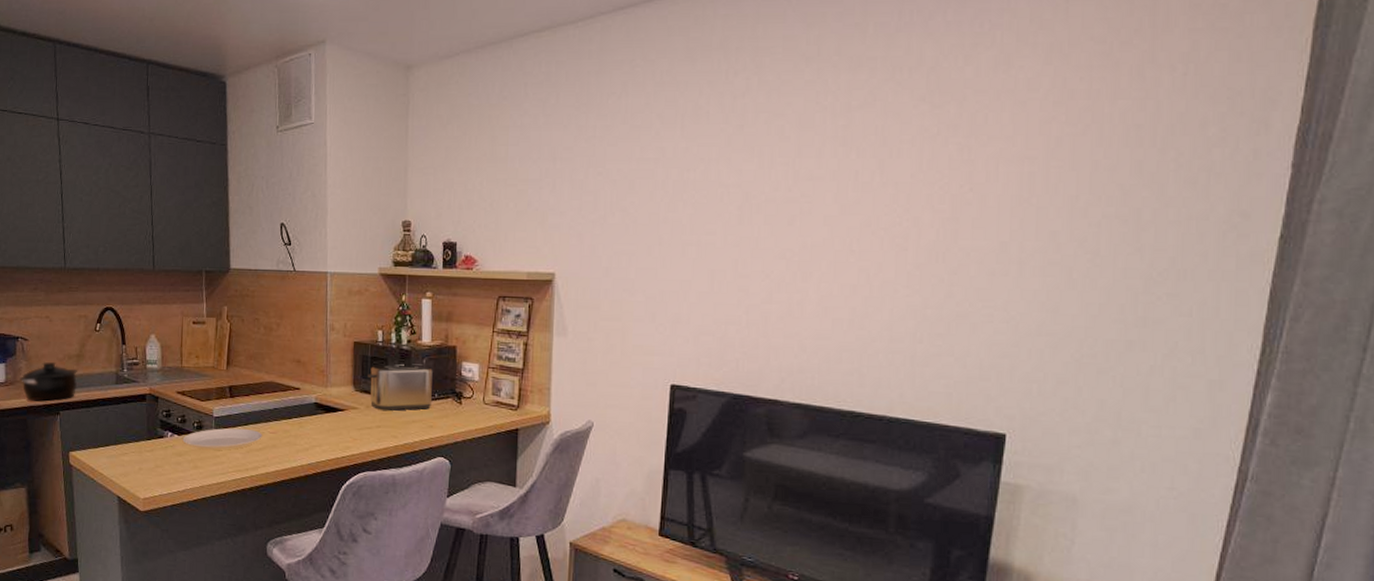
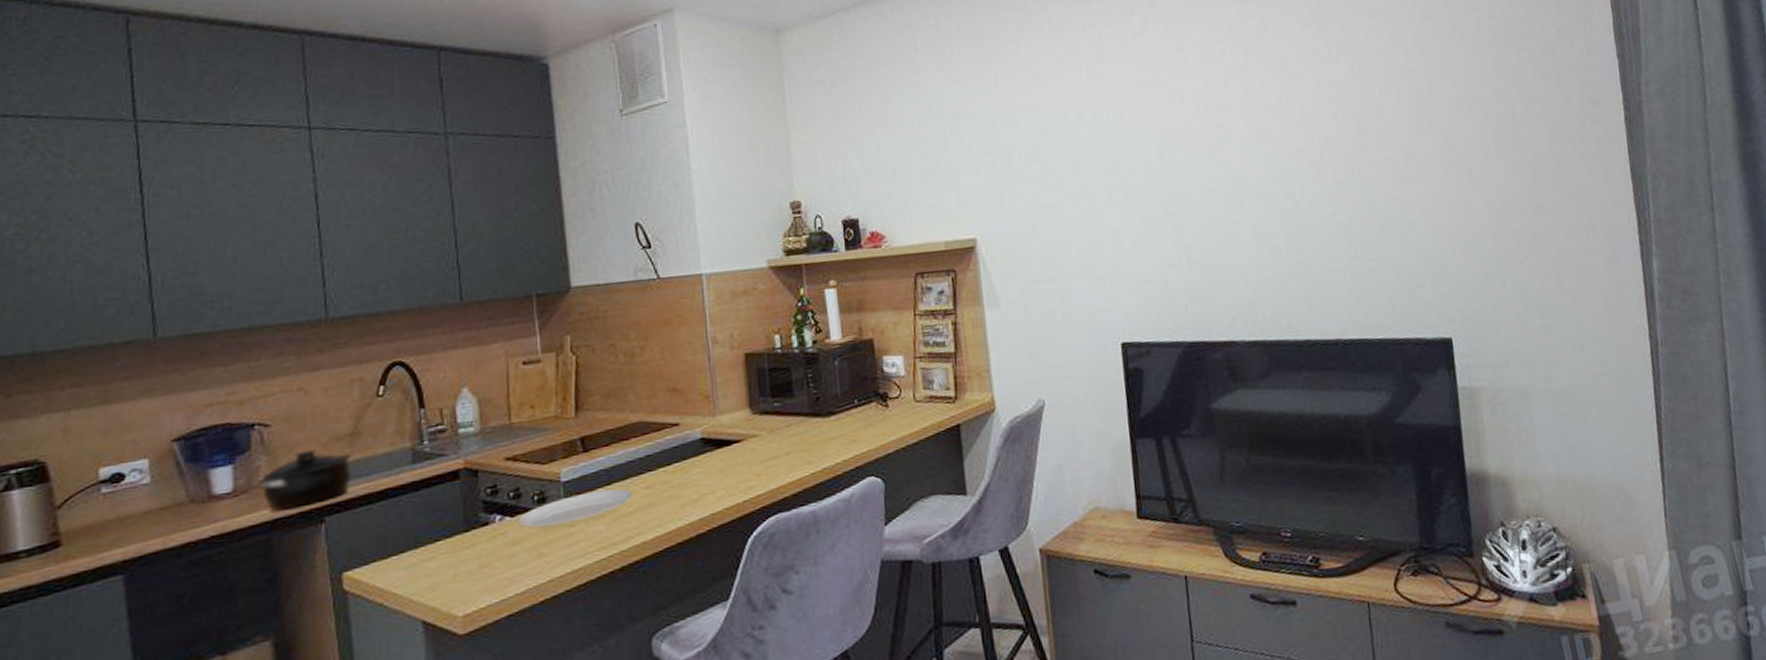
toaster: present [368,364,433,412] -> none [767,367,852,433]

